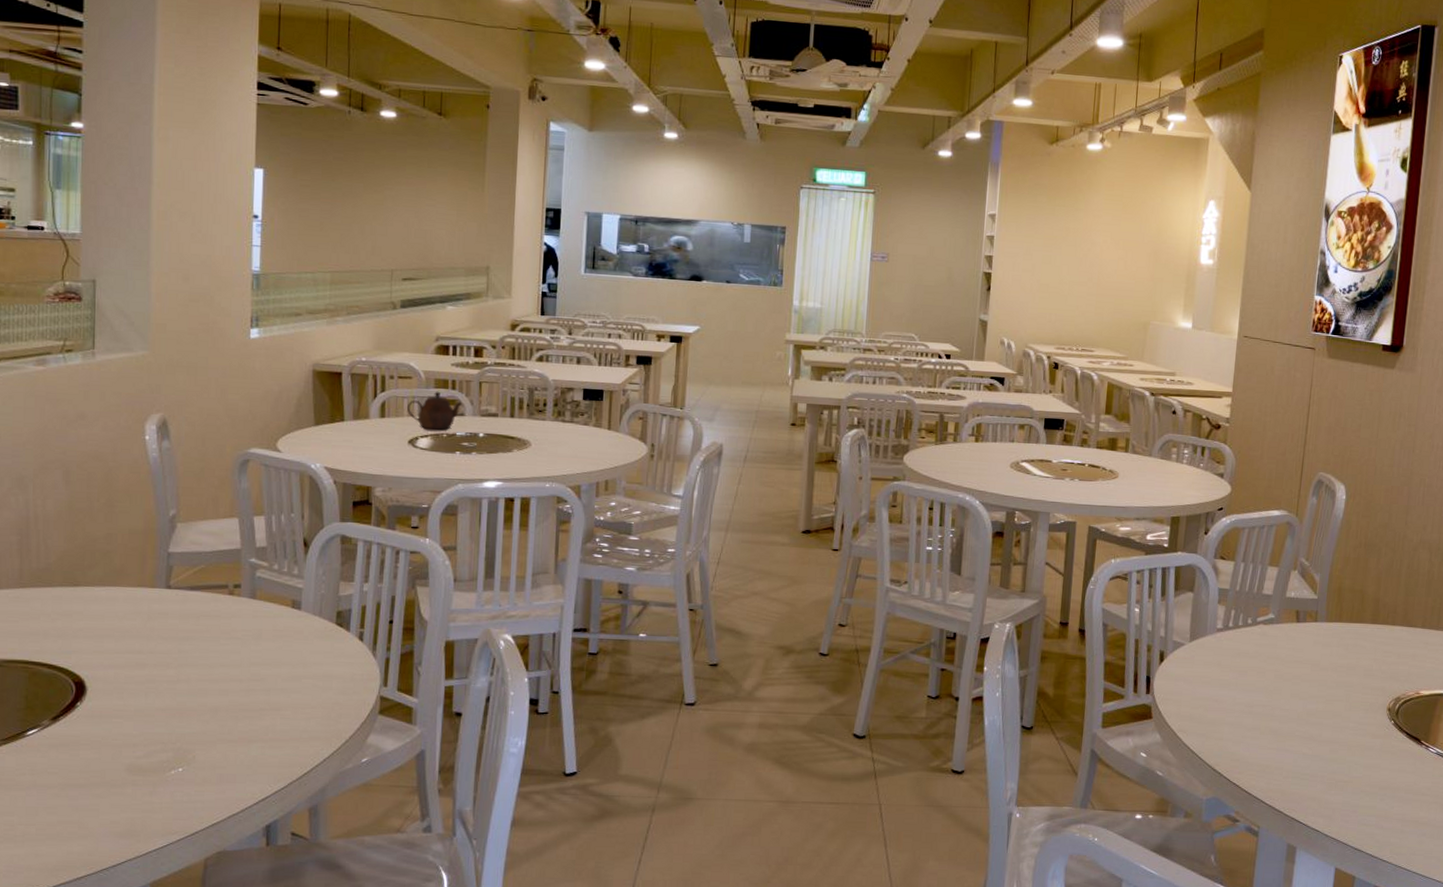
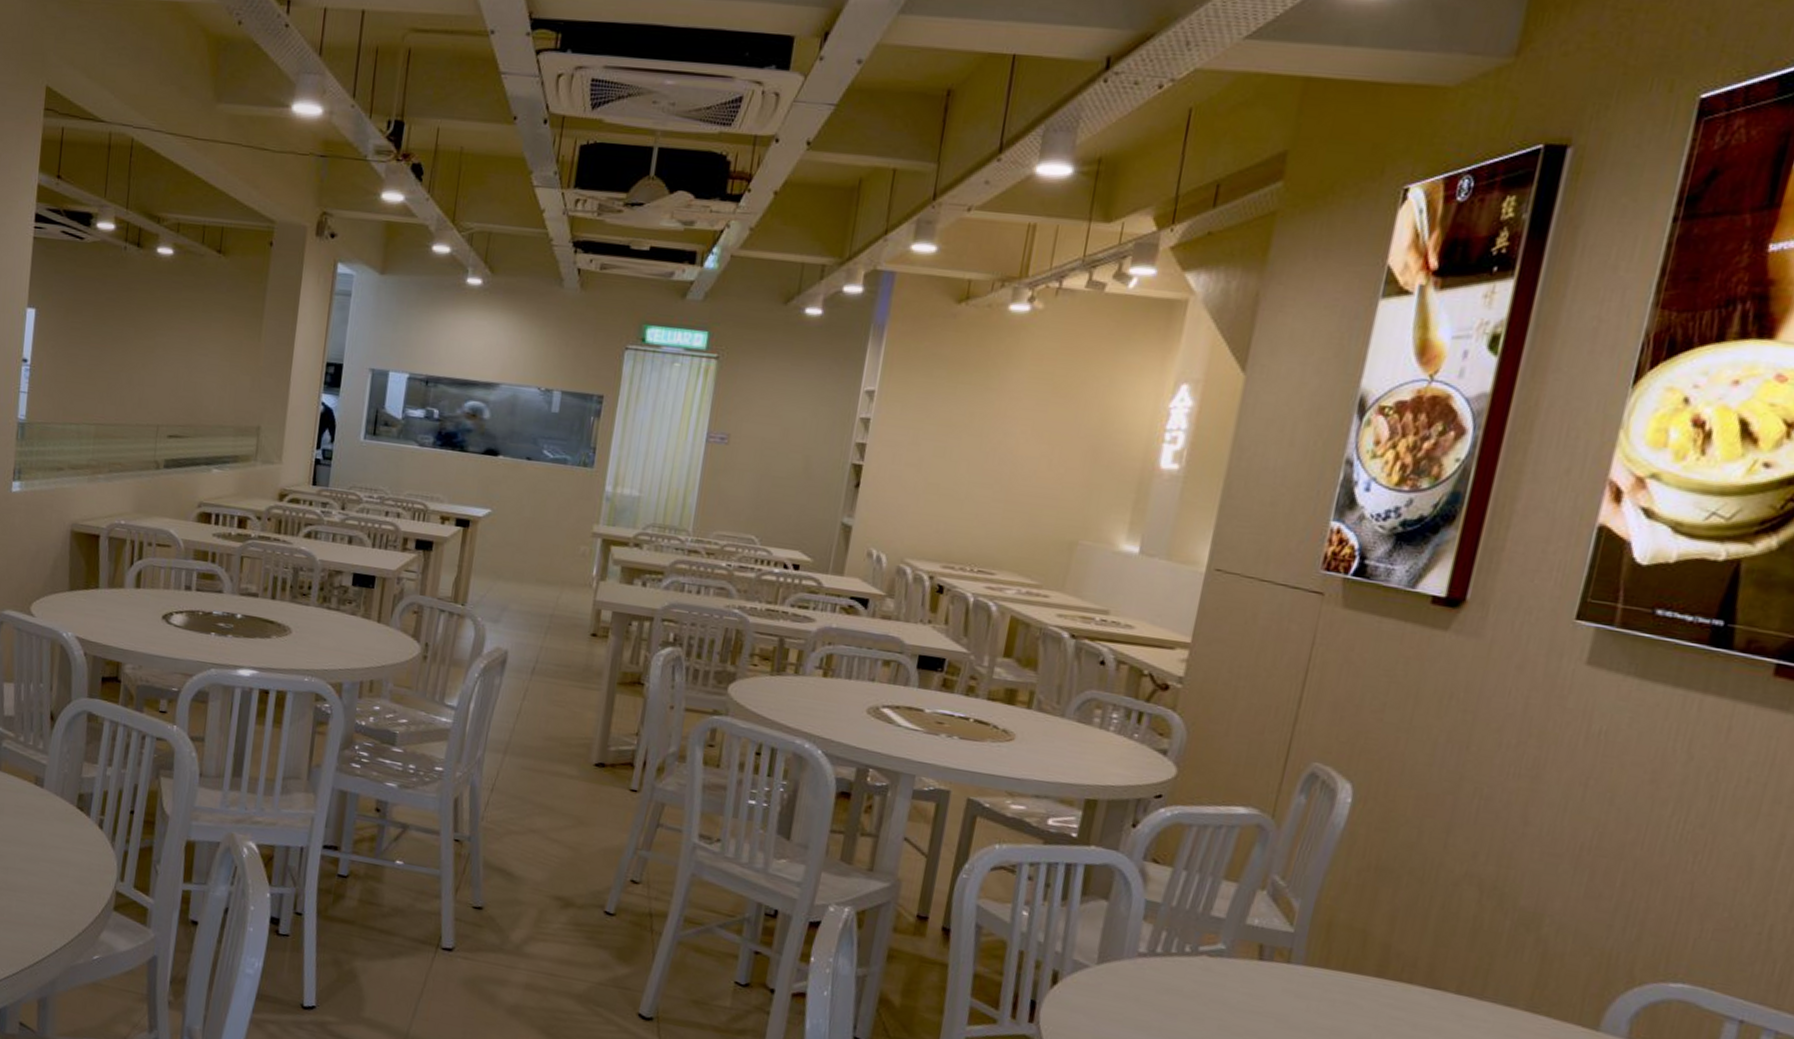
teapot: present [406,391,462,432] -> none [163,563,221,609]

